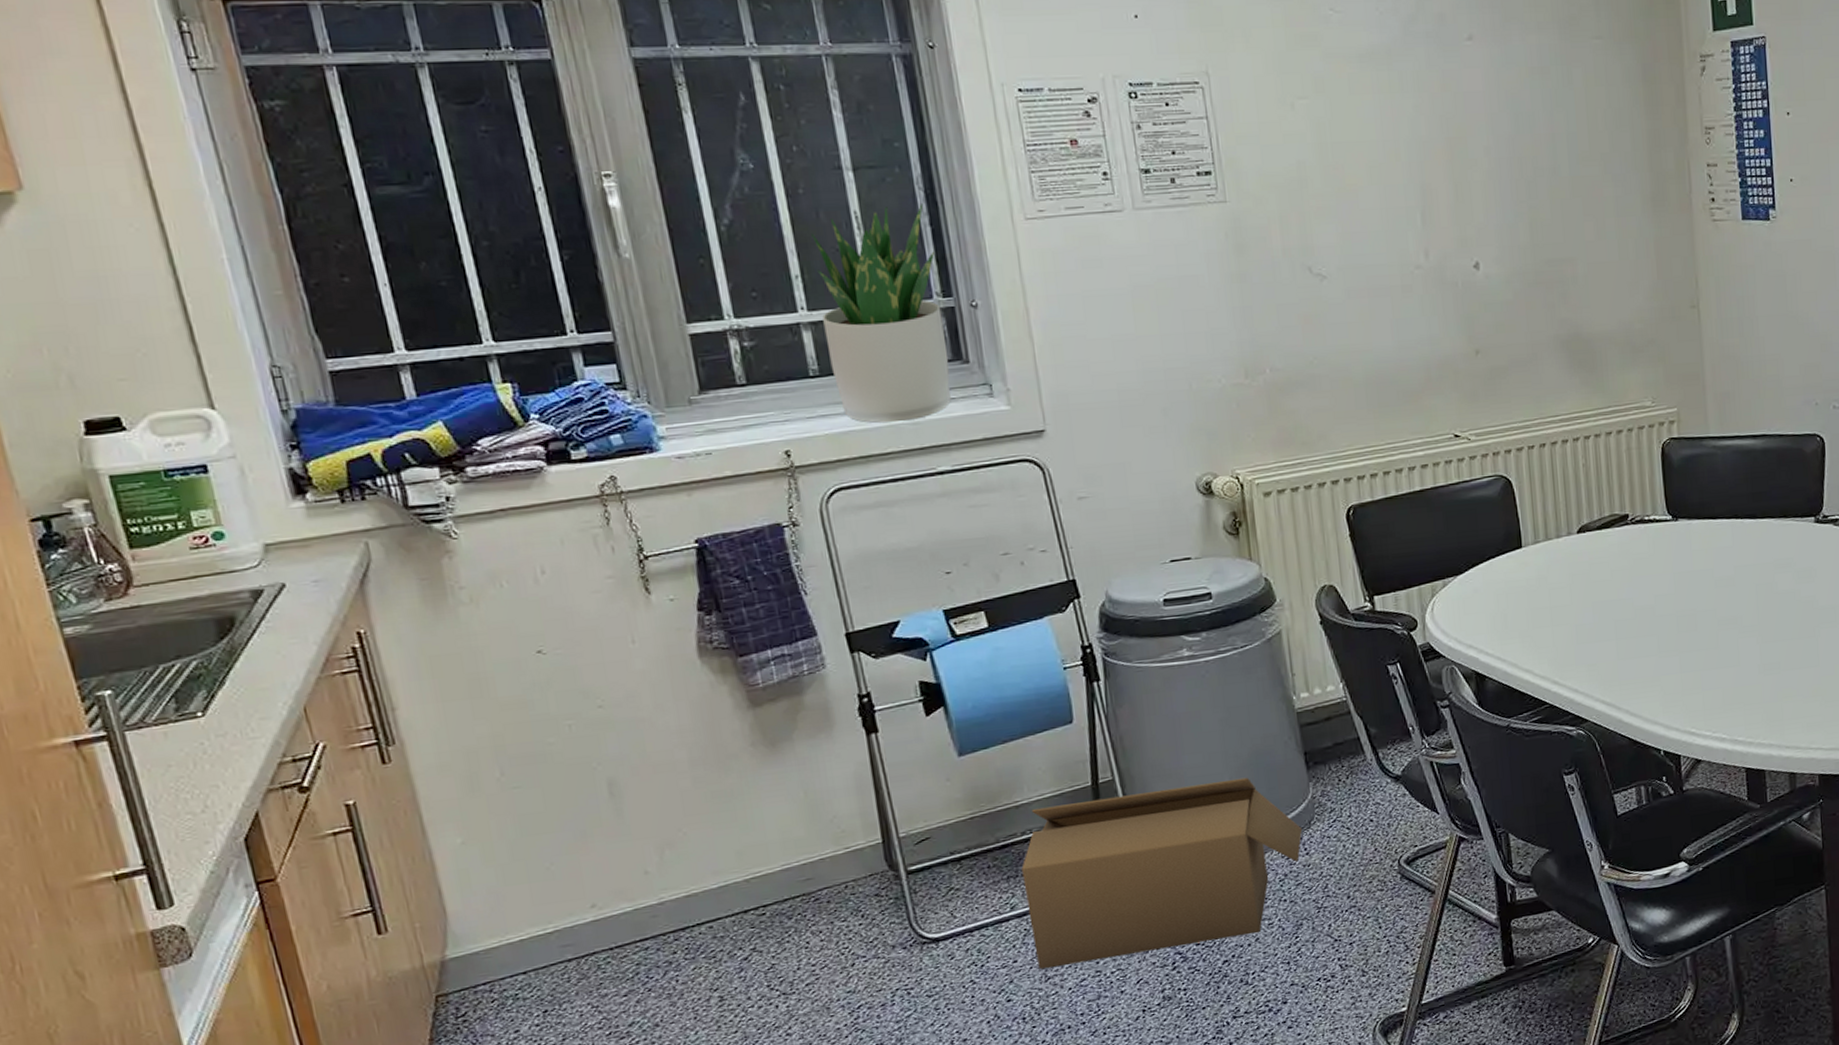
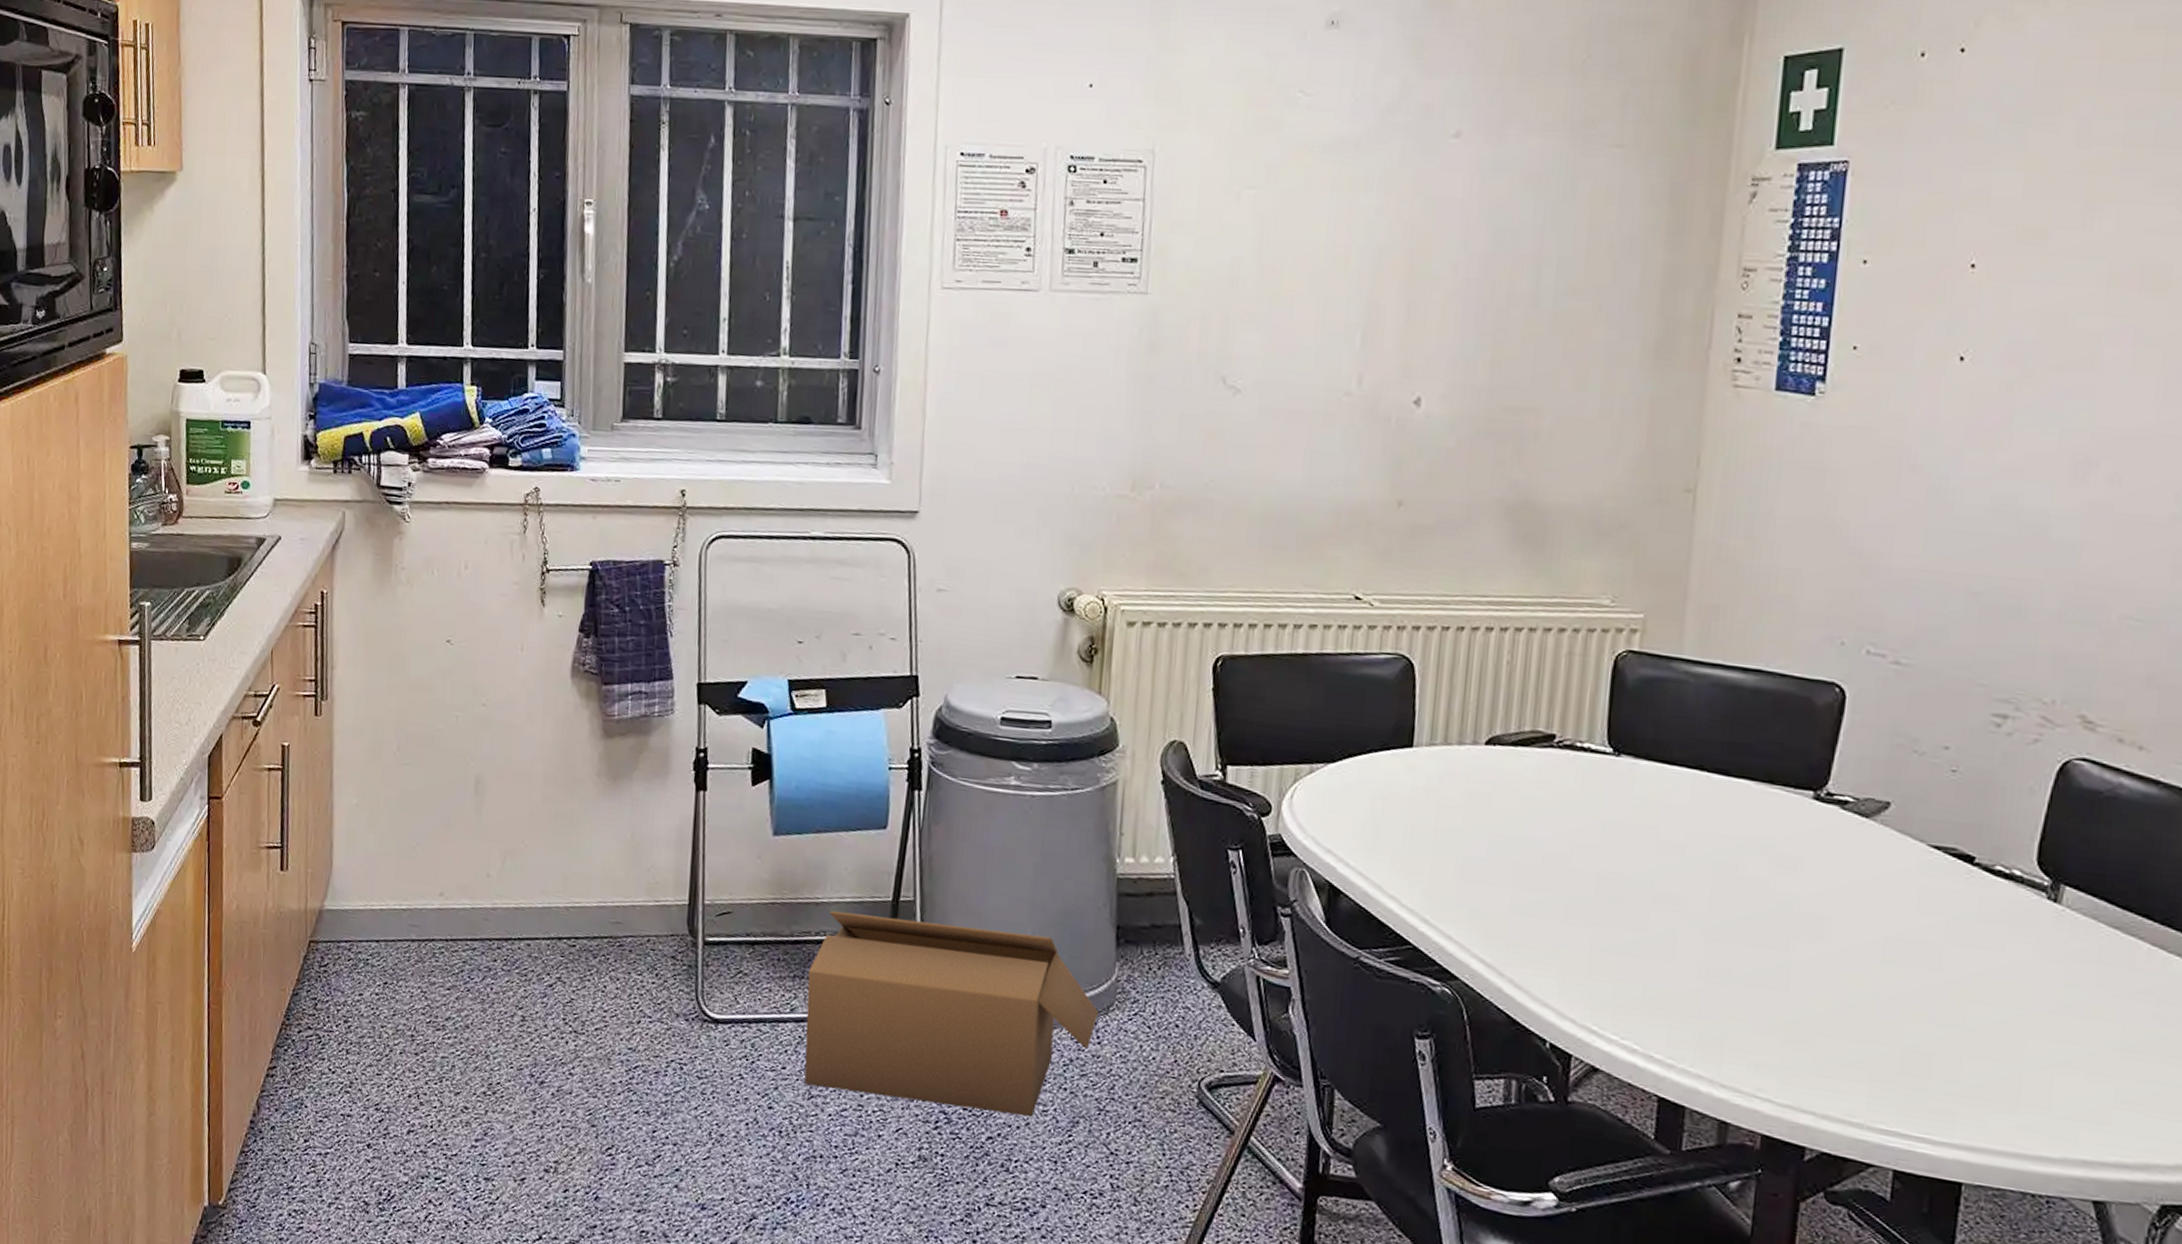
planter: present [811,204,951,424] -> none [736,260,850,480]

